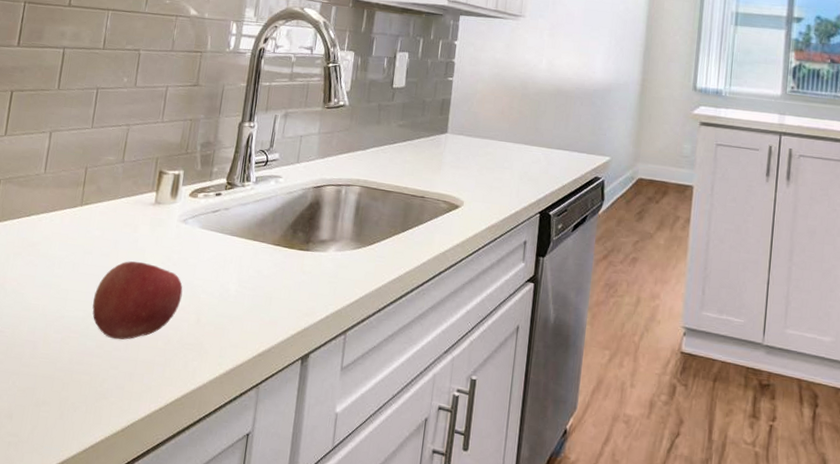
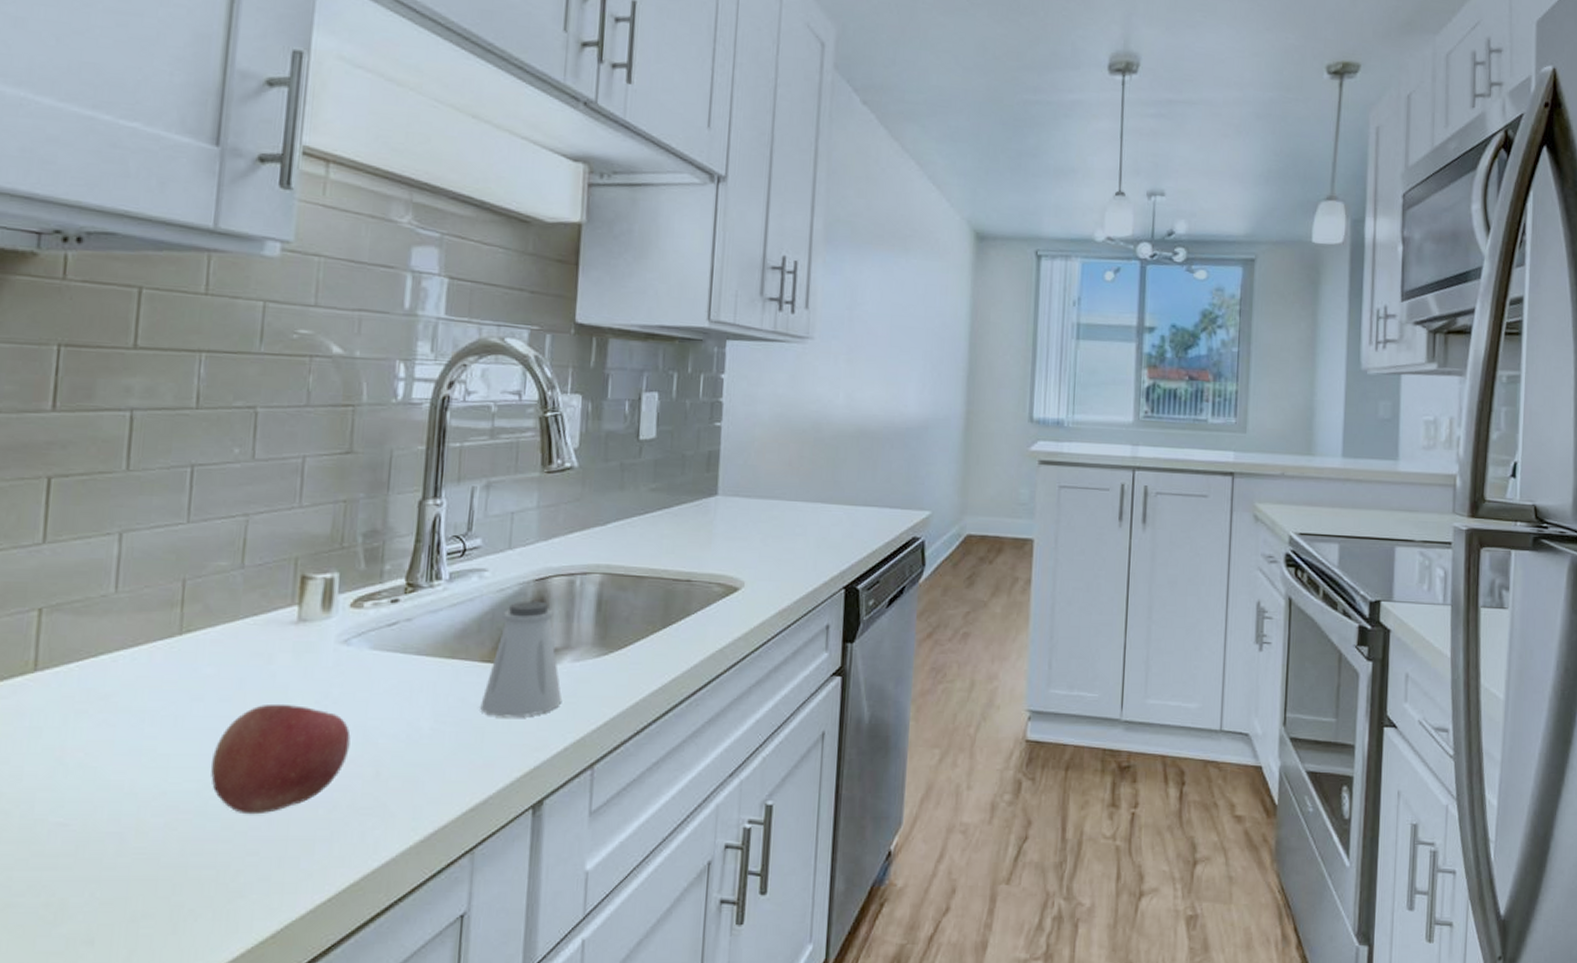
saltshaker: none [270,202,327,289] -> present [480,600,562,718]

